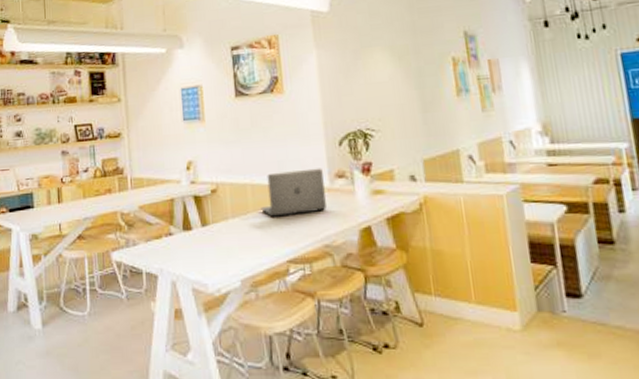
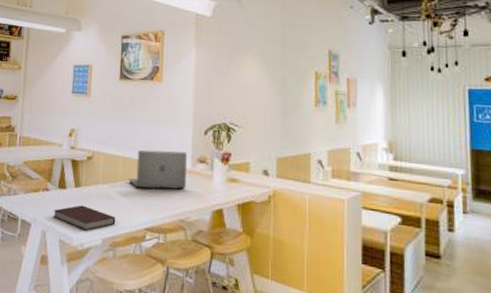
notebook: none [182,245,254,274] -> present [54,205,116,231]

